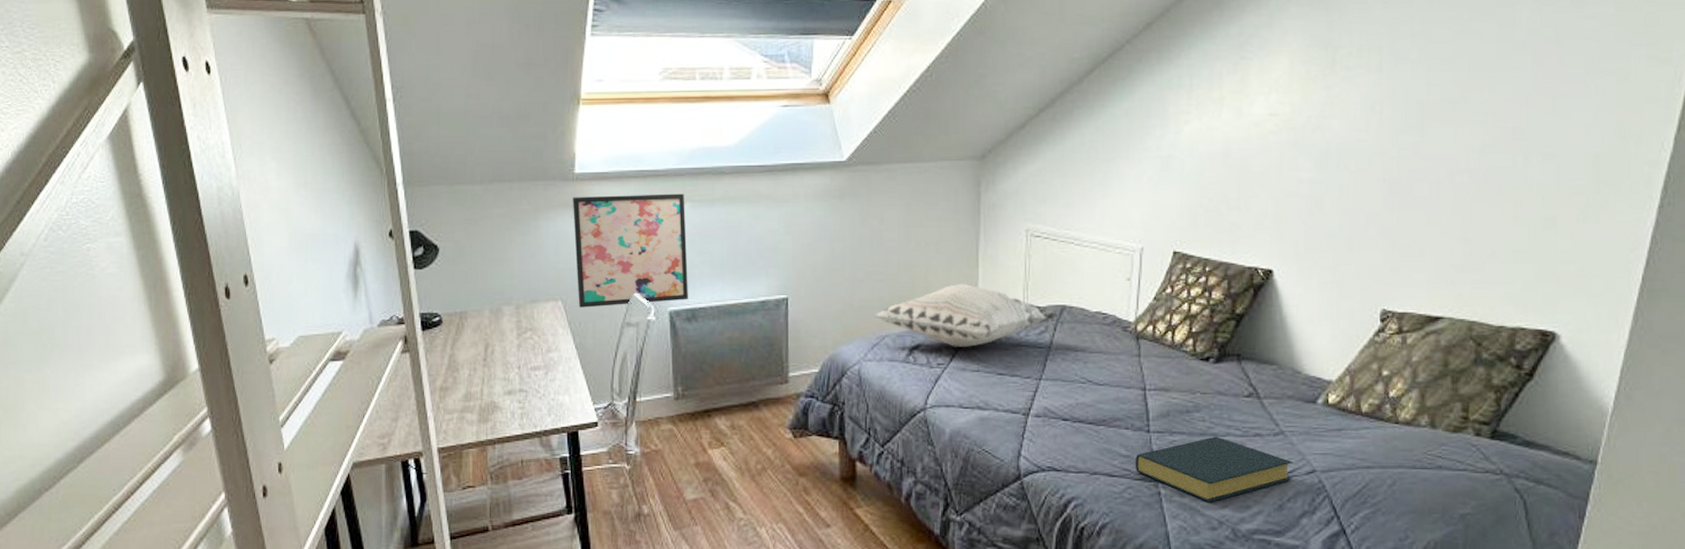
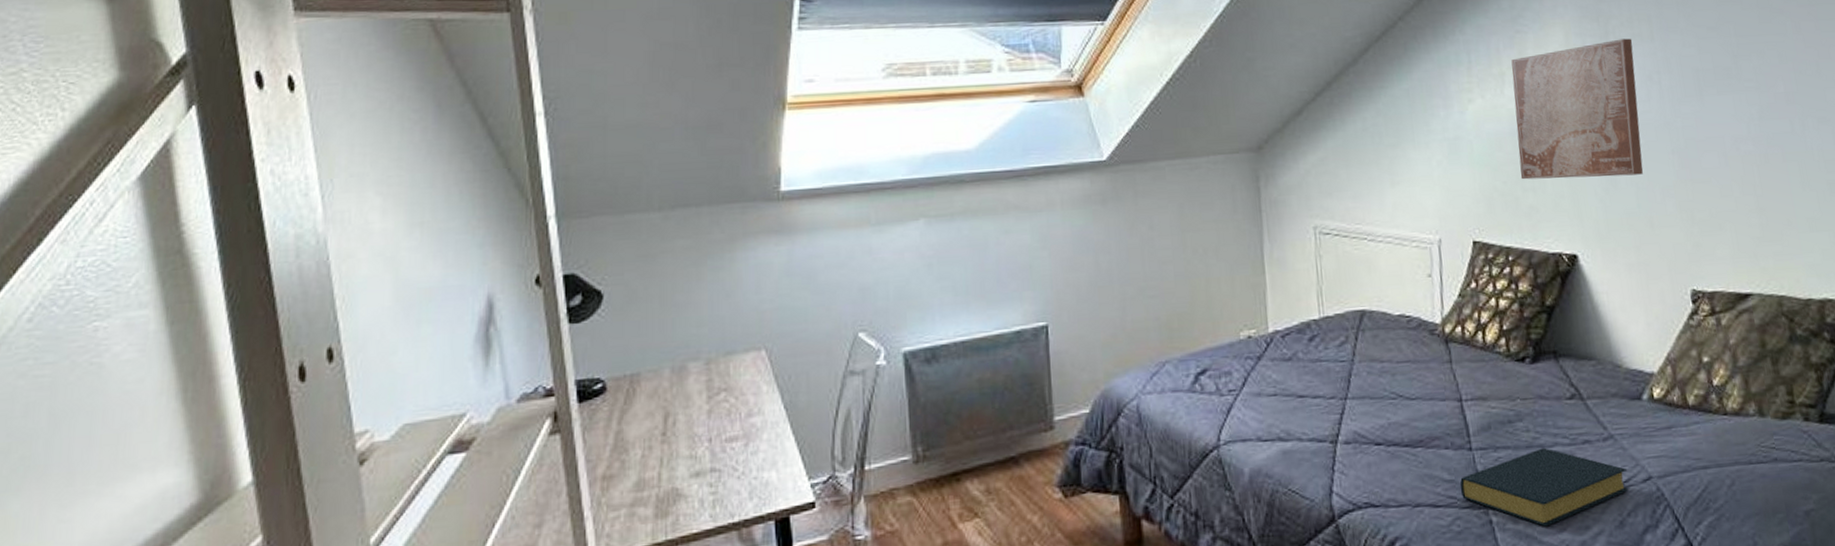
wall art: present [573,193,688,308] -> none [778,208,926,357]
decorative pillow: present [874,283,1059,347] -> none [1151,292,1359,369]
wall art: none [1227,68,1359,200] -> present [1511,38,1643,180]

